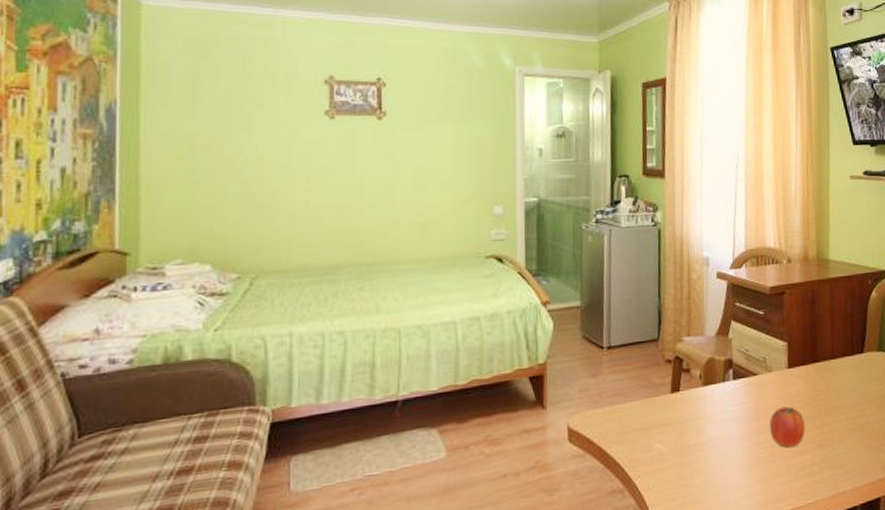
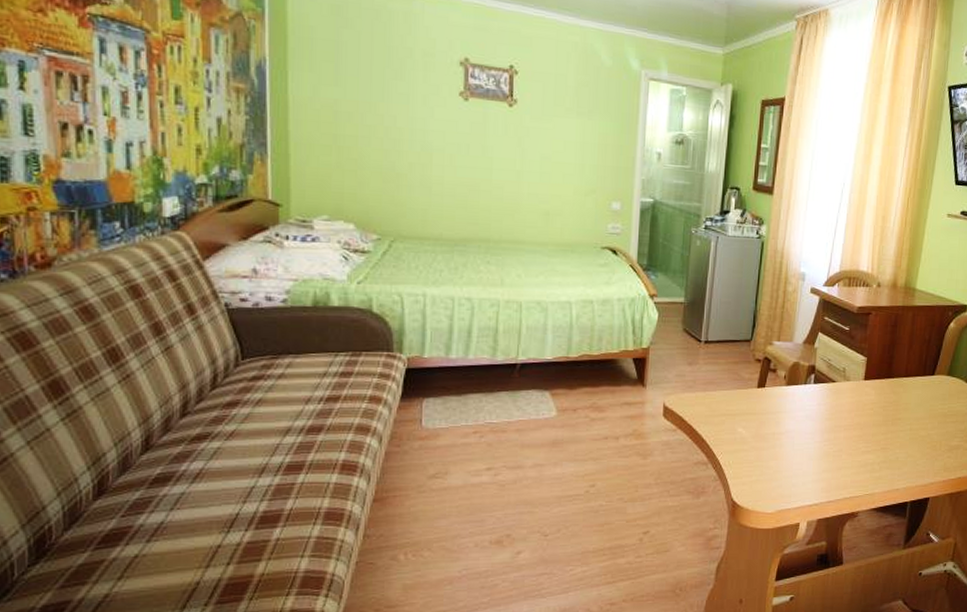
fruit: present [769,406,805,448] -> none [840,412,873,447]

